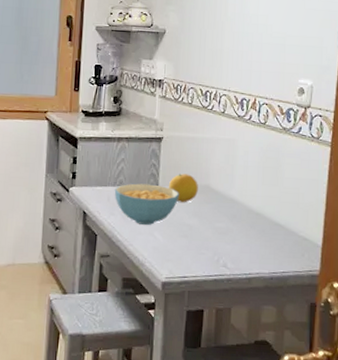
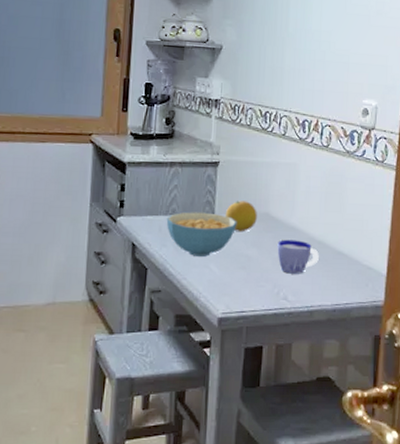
cup: none [217,210,257,243] -> present [277,239,319,274]

